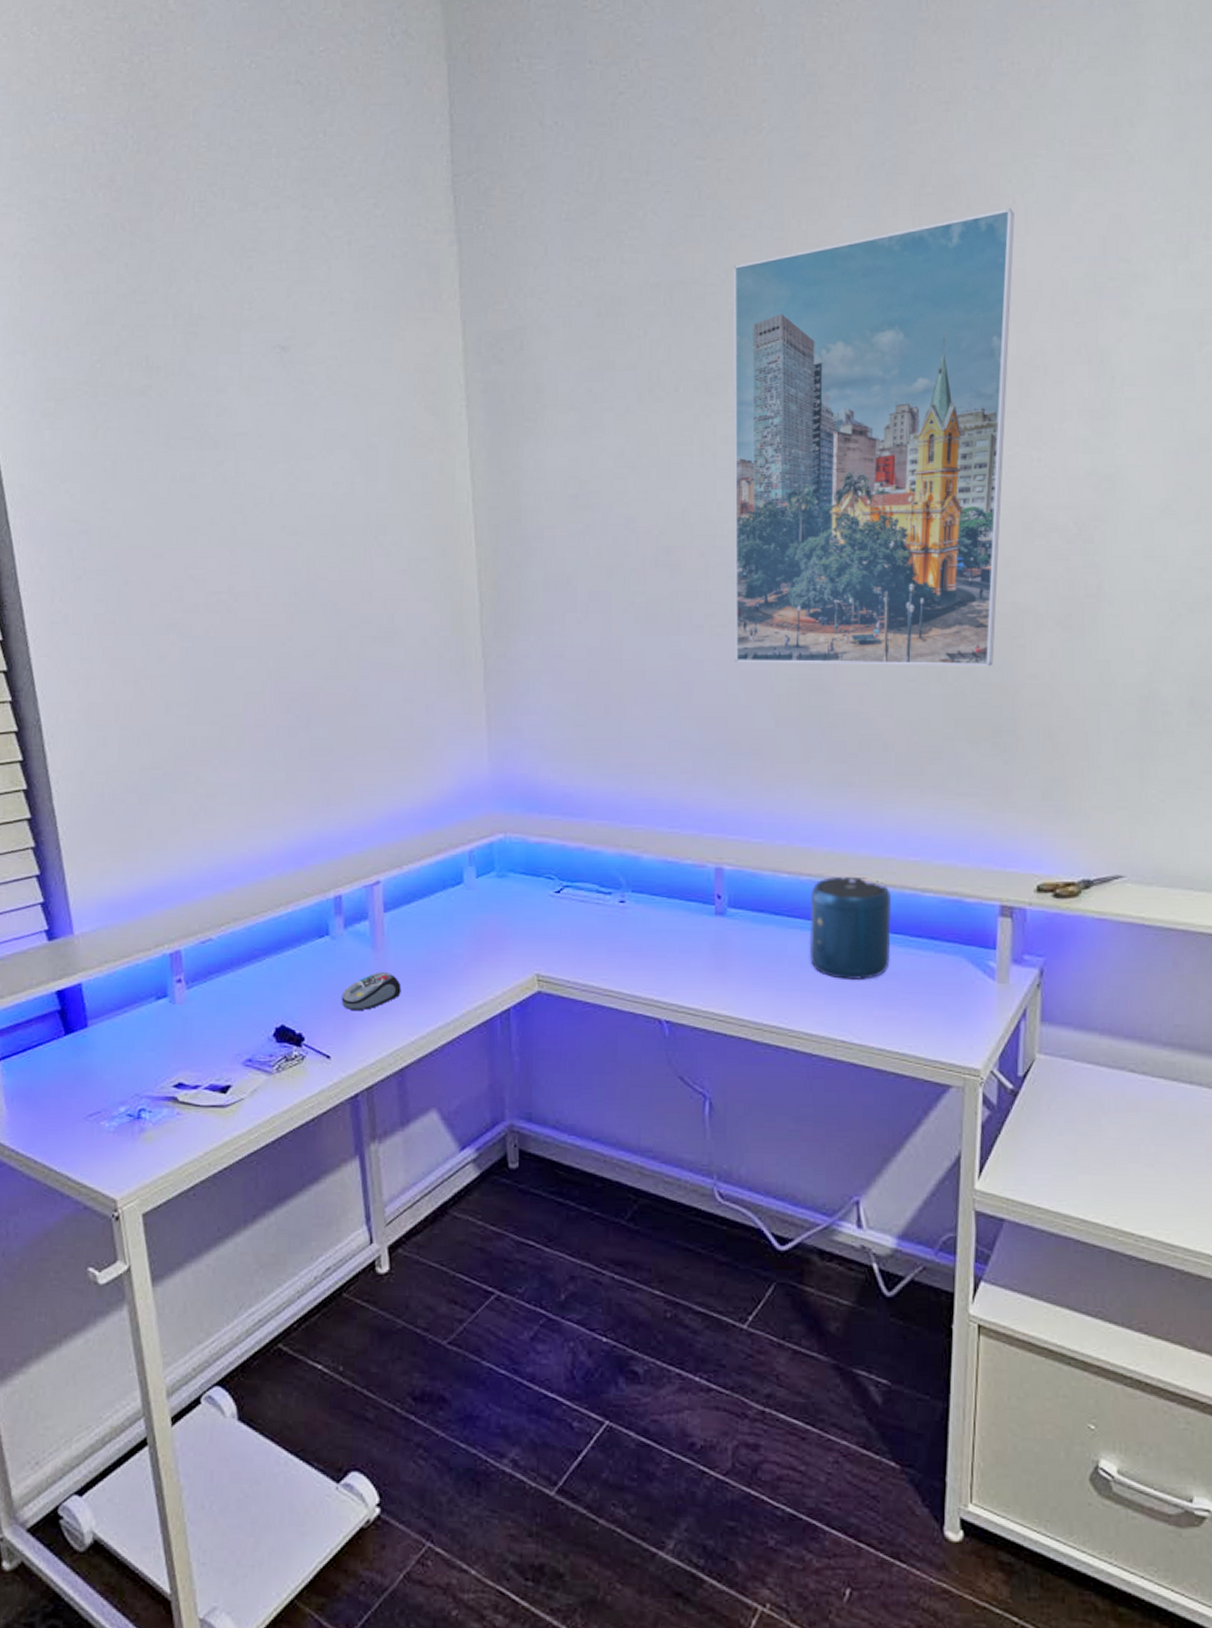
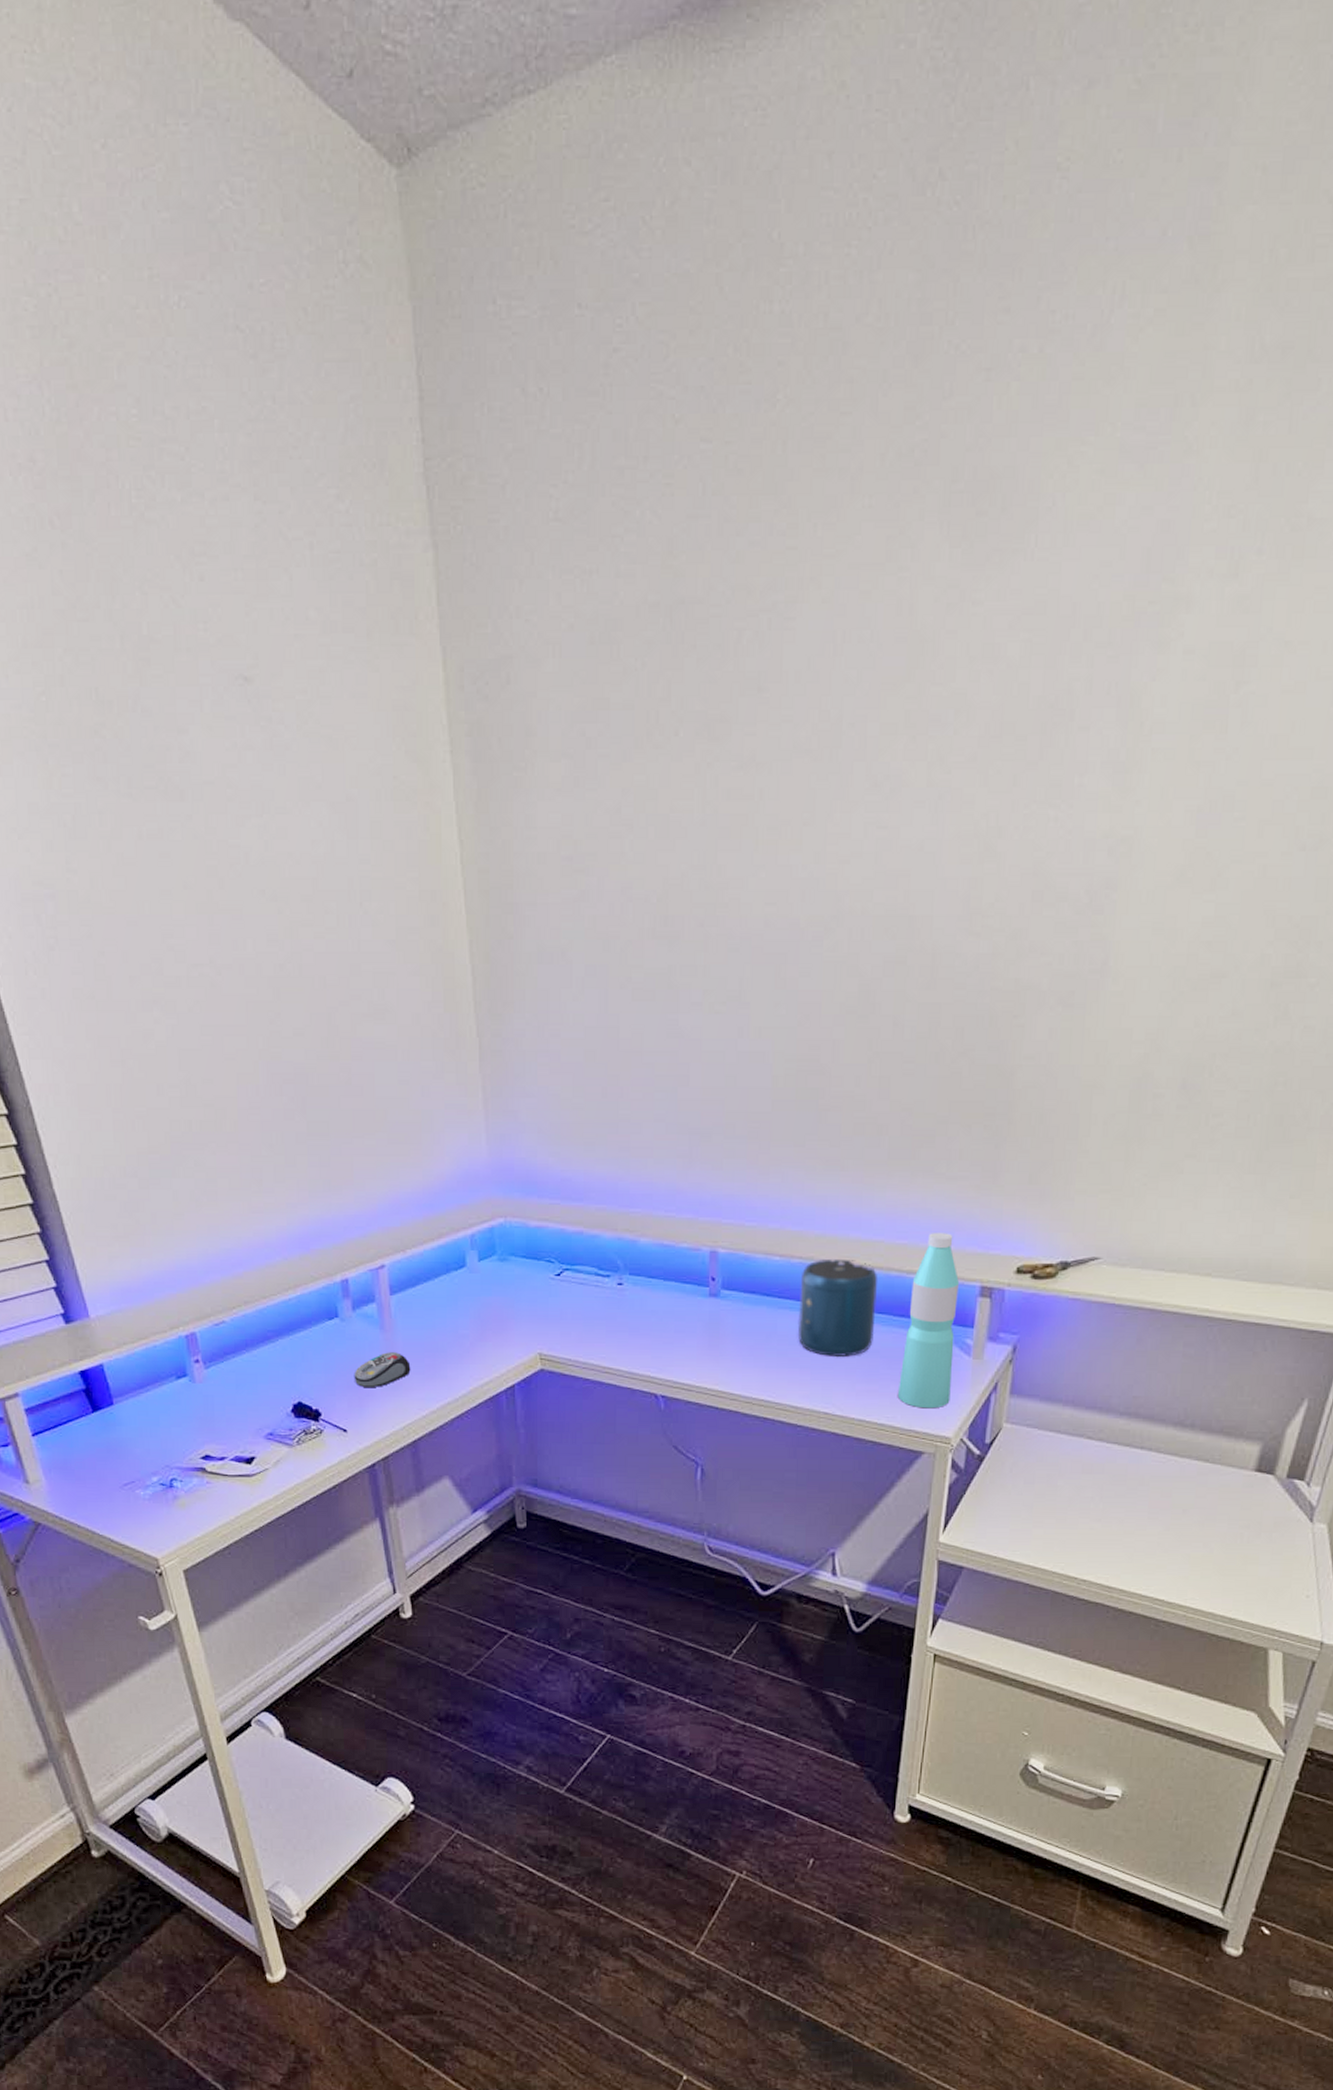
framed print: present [733,208,1015,667] -> none [733,512,1053,1047]
water bottle: none [919,848,978,1037] -> present [897,1232,960,1409]

